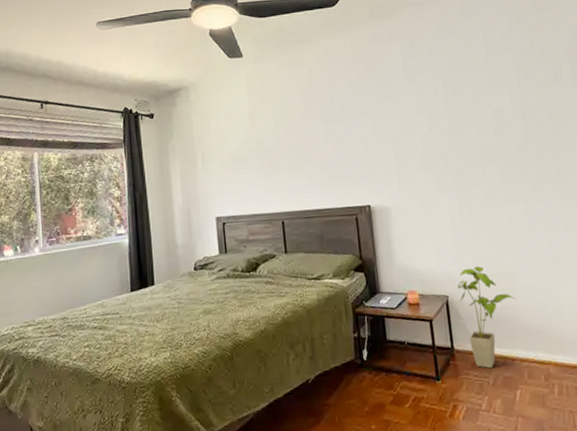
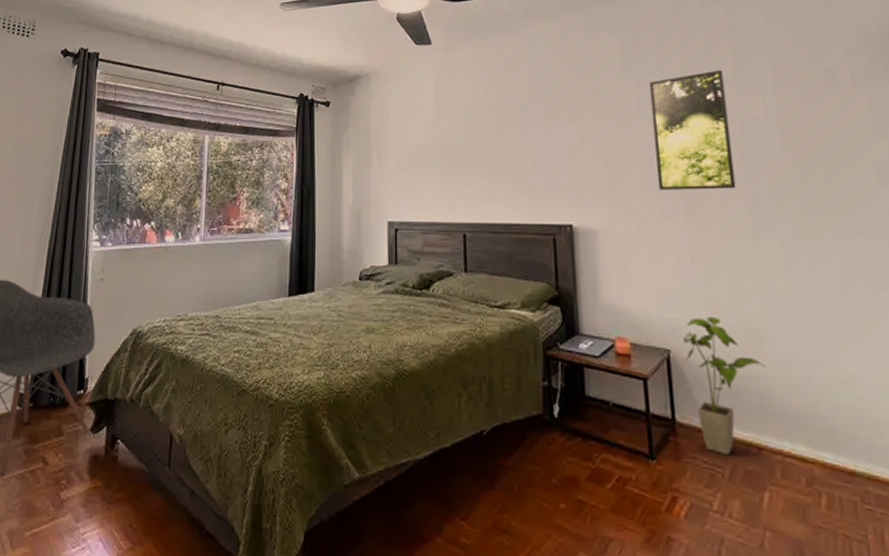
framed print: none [425,70,492,171] -> present [649,70,736,190]

